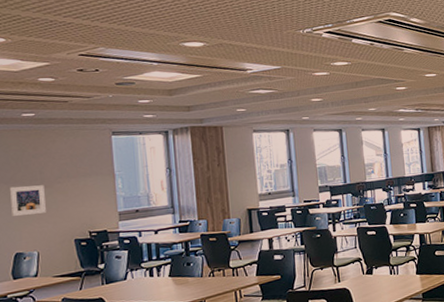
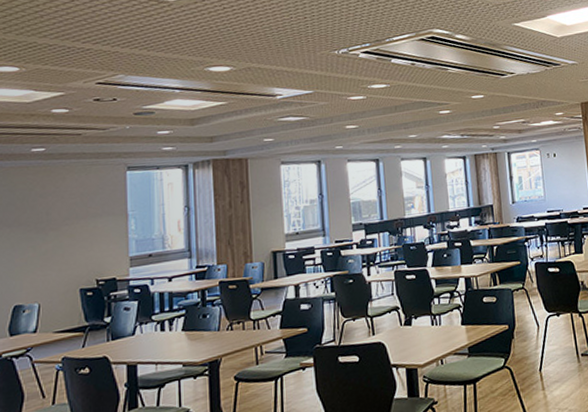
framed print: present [9,185,46,216] -> none [12,227,50,263]

